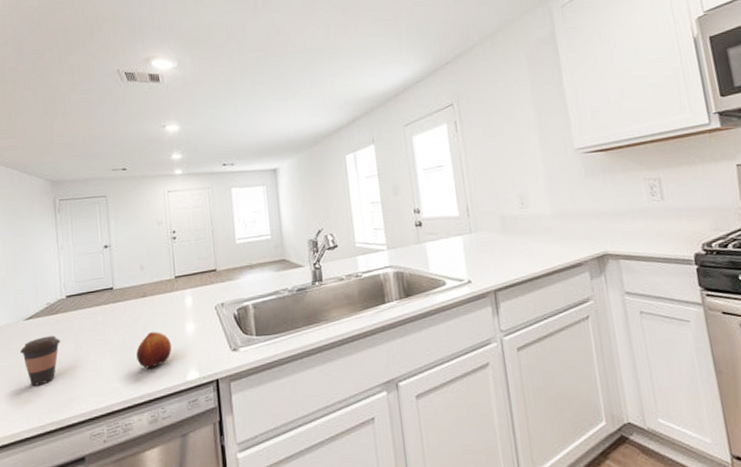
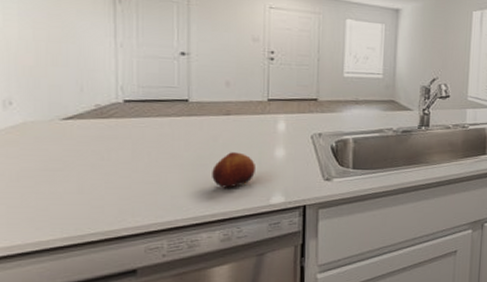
coffee cup: present [20,335,61,386] -> none [54,141,113,193]

